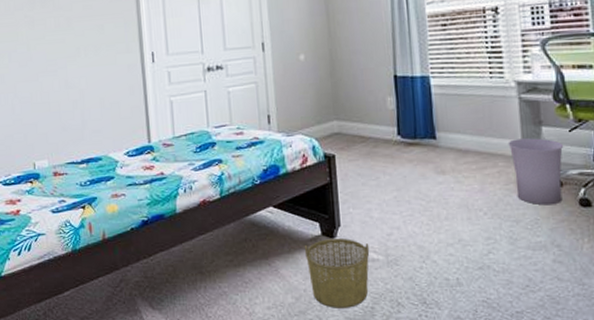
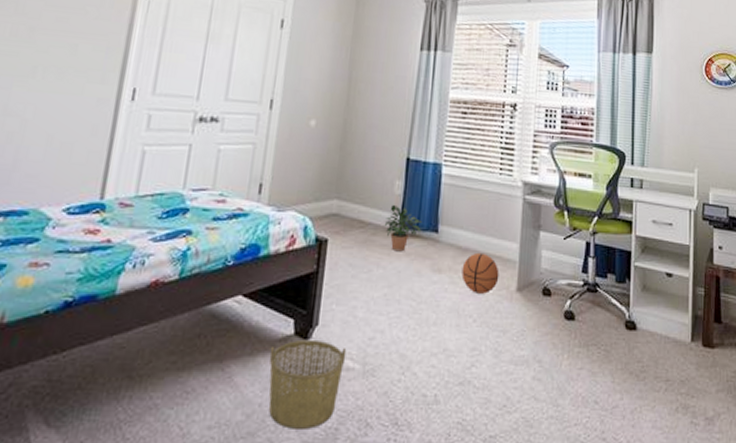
potted plant: none [383,118,420,160] -> present [384,204,423,252]
basketball: none [465,152,505,190] -> present [461,252,499,294]
waste bin: present [508,138,564,206] -> none [507,241,558,316]

